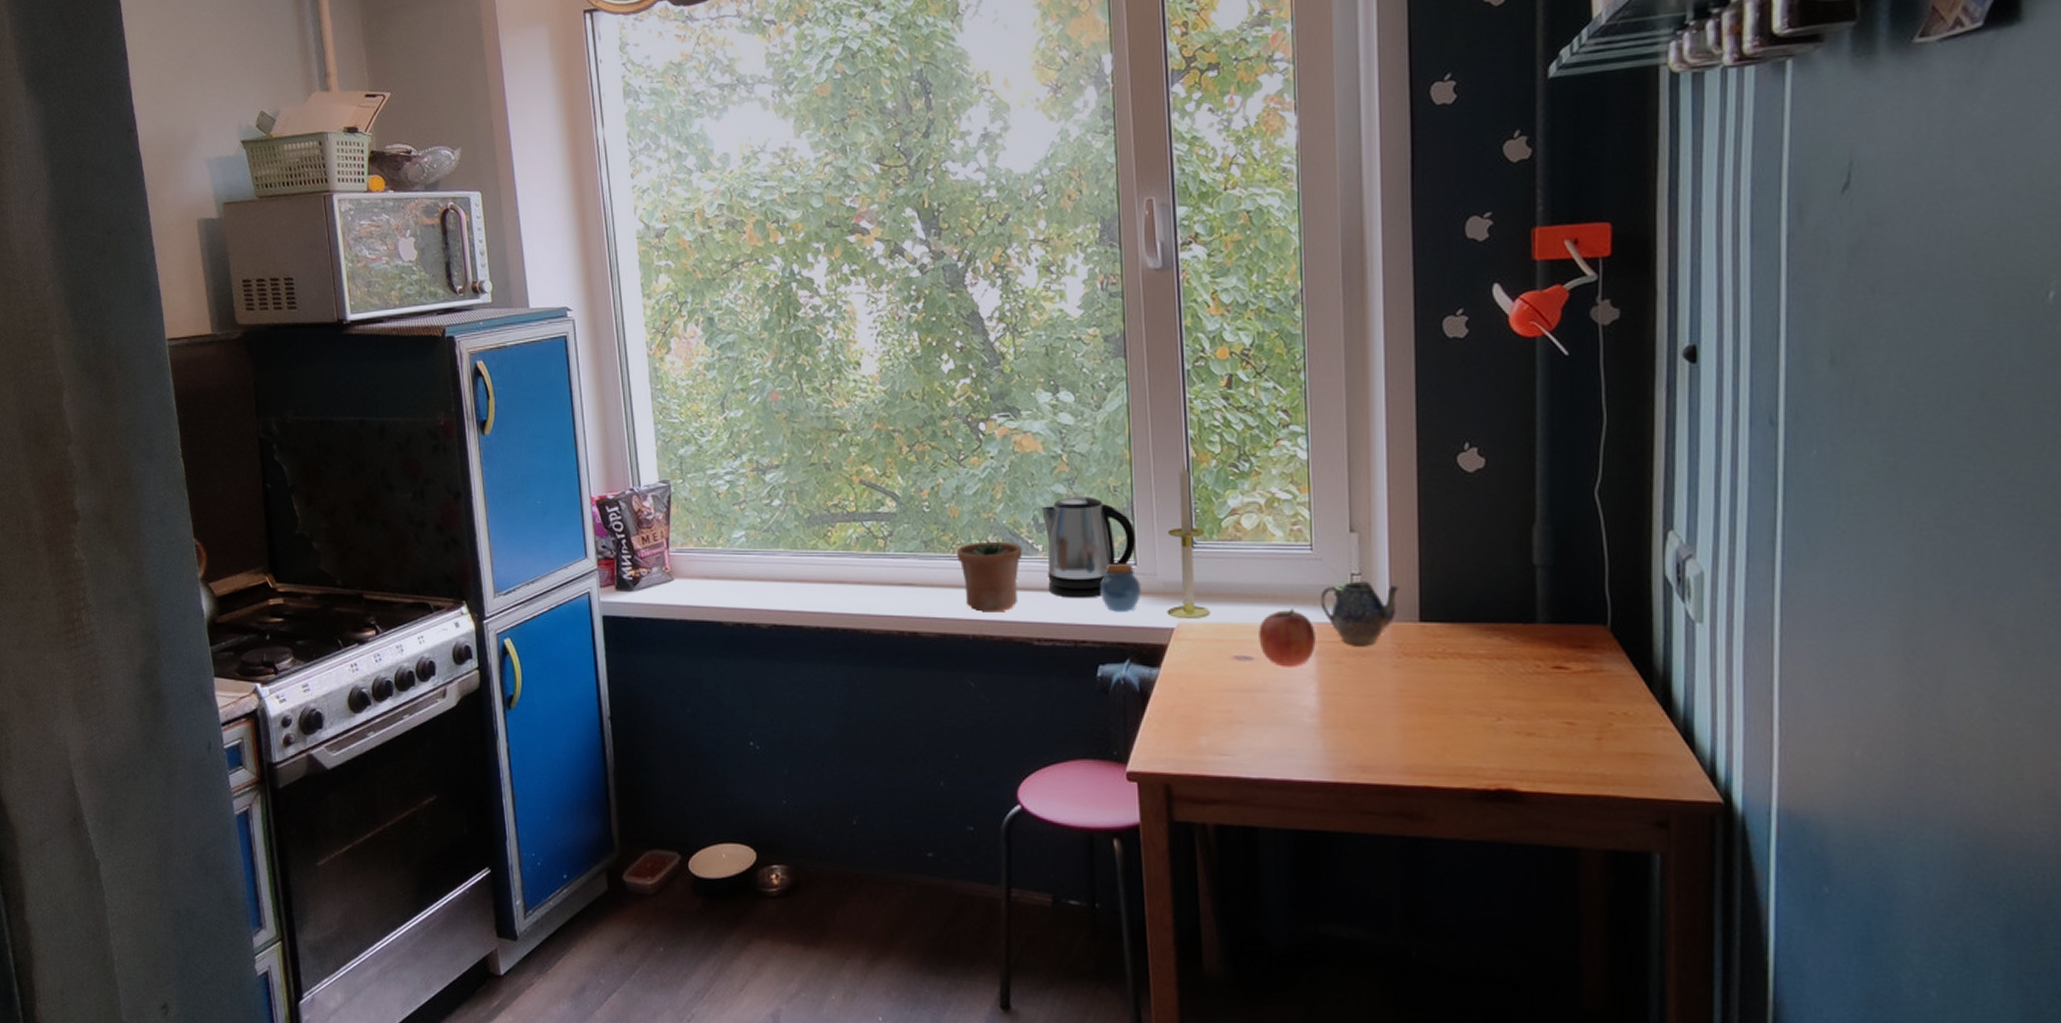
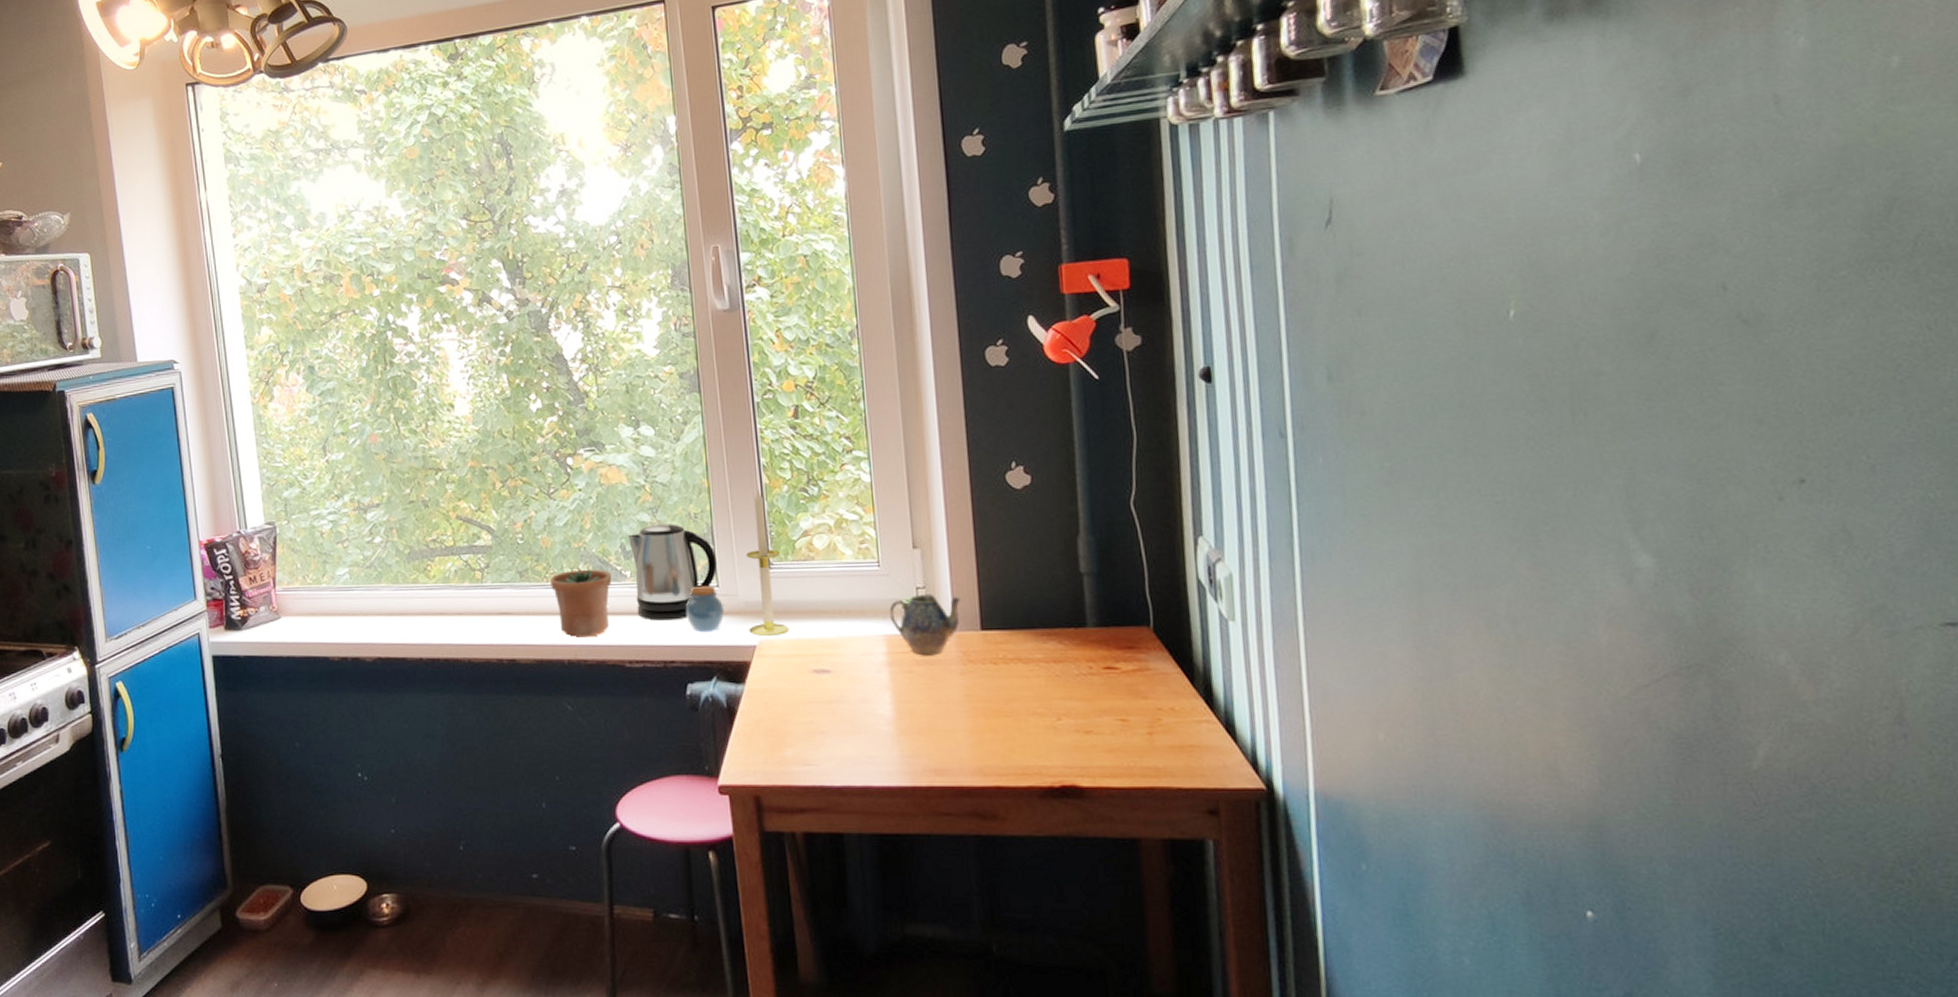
fruit: present [1259,609,1316,666] -> none [834,622,888,677]

